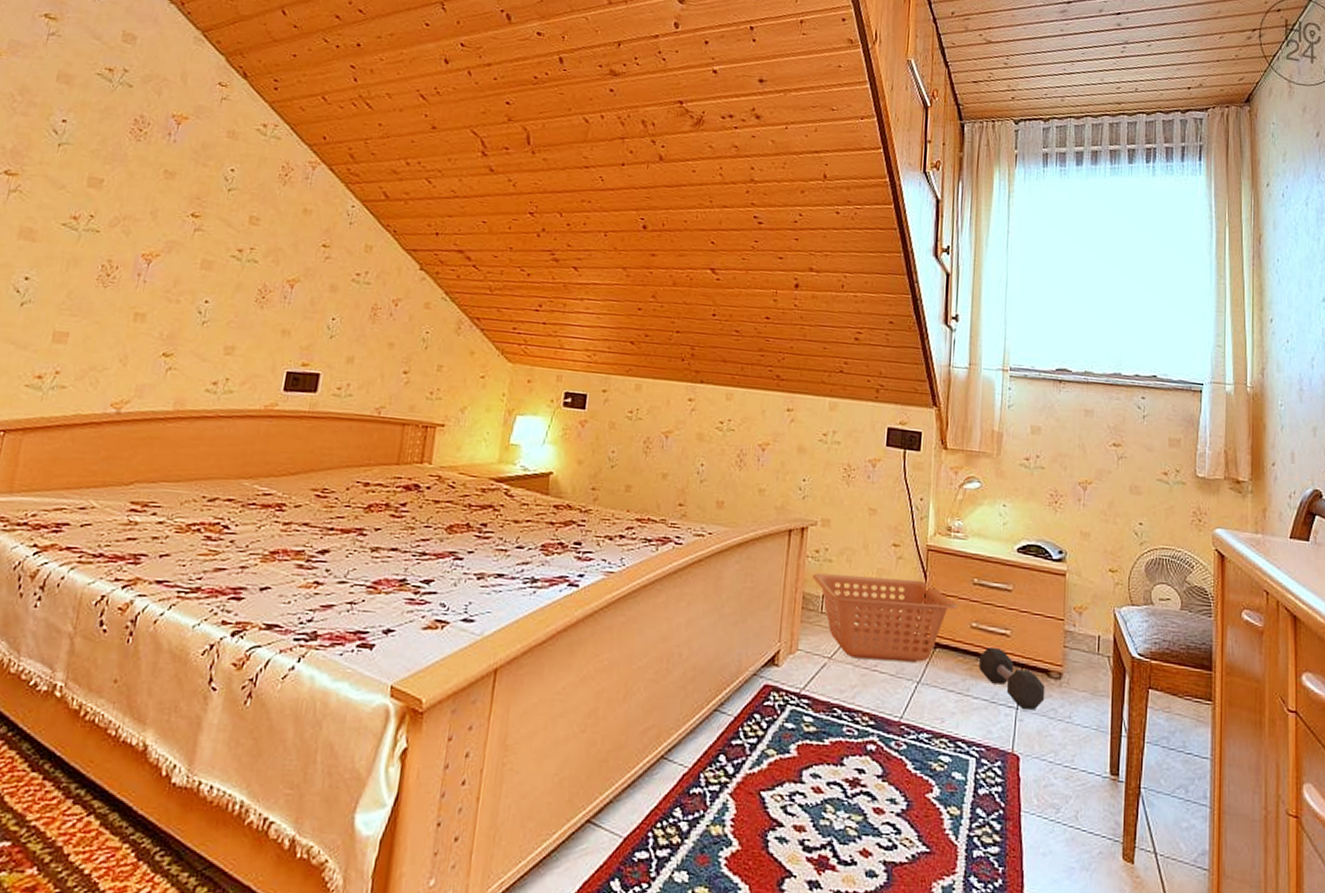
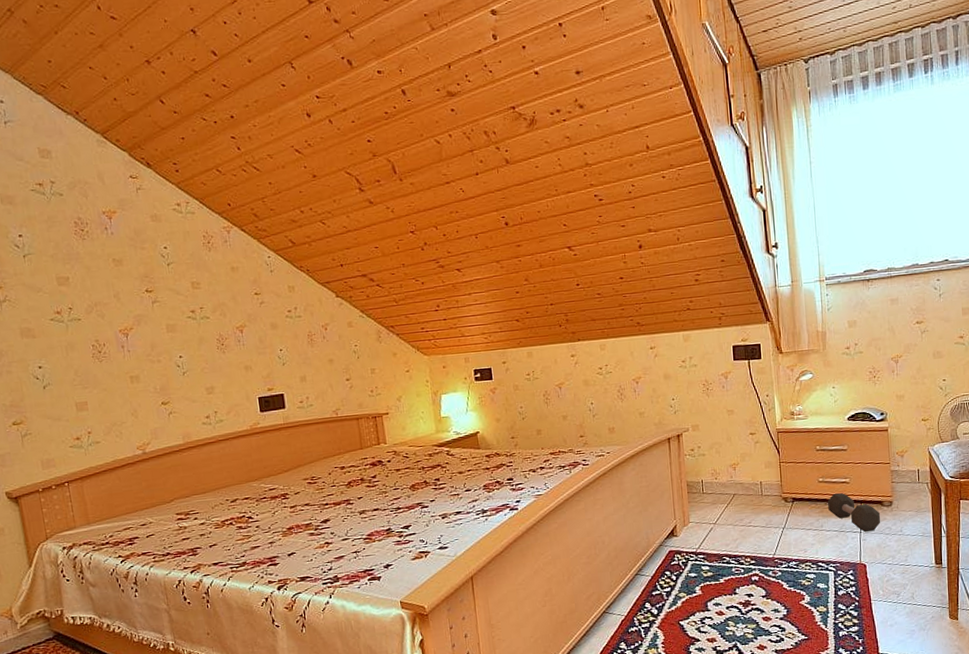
laundry basket: present [812,573,958,663] -> none [691,455,806,521]

